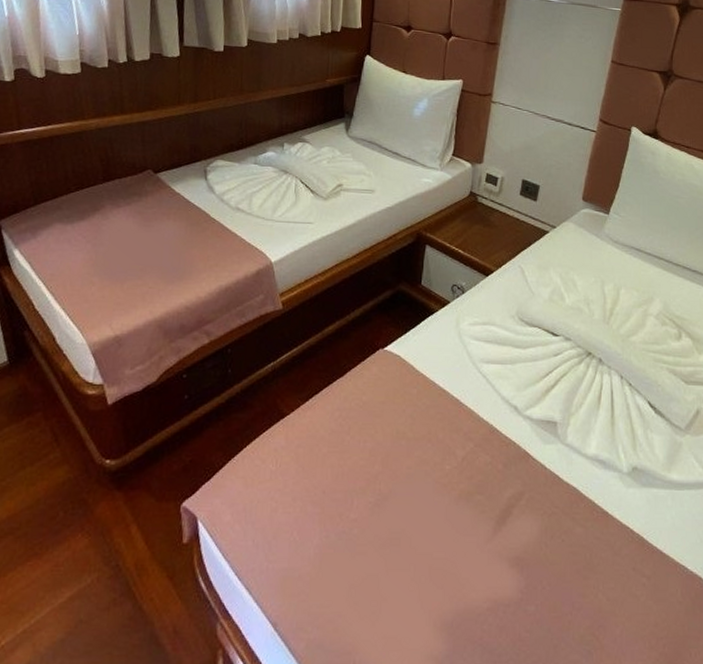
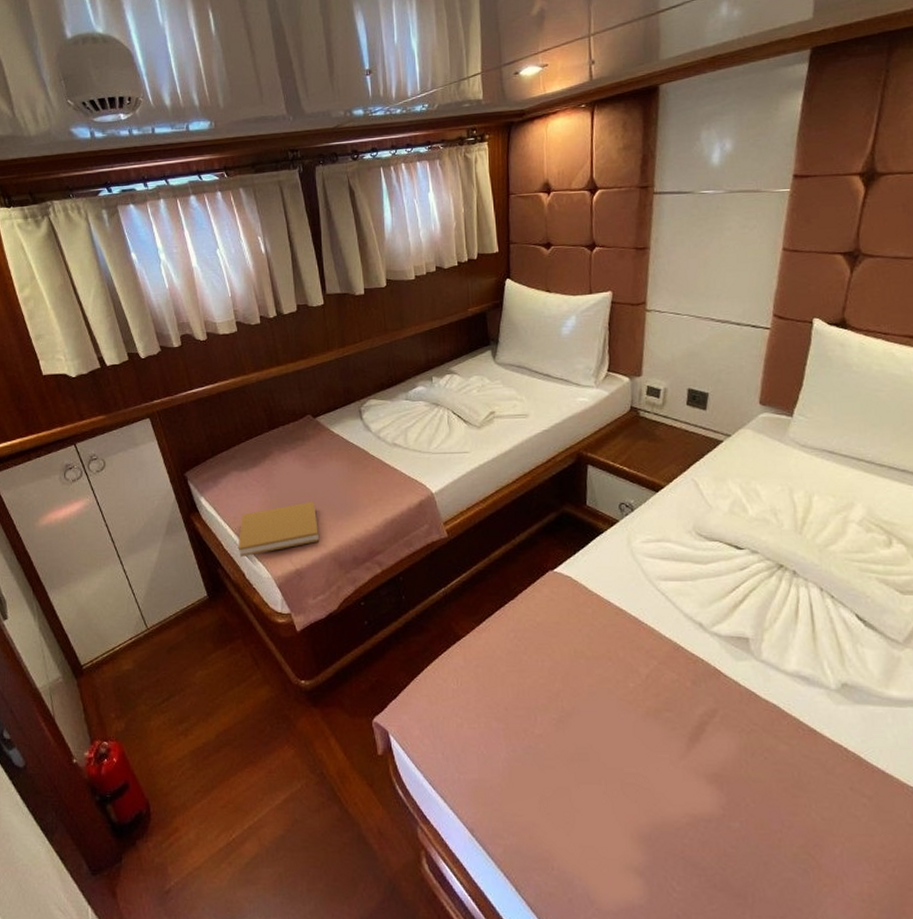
book: none [51,262,146,320] -> present [237,500,320,558]

